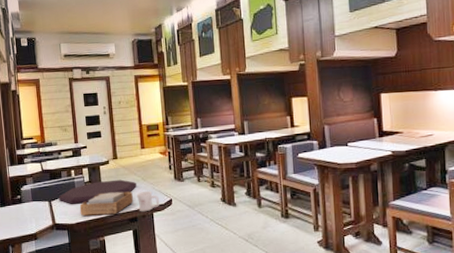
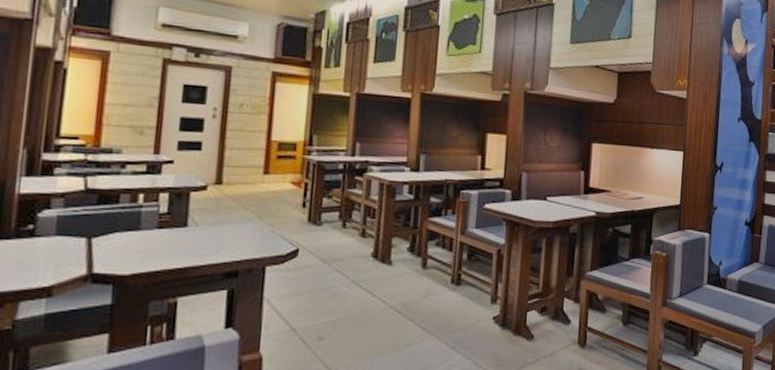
tray: present [58,141,137,204] -> none [106,155,247,245]
napkin holder: present [79,191,133,216] -> none [141,232,238,265]
mug: present [136,190,160,212] -> none [243,234,279,265]

